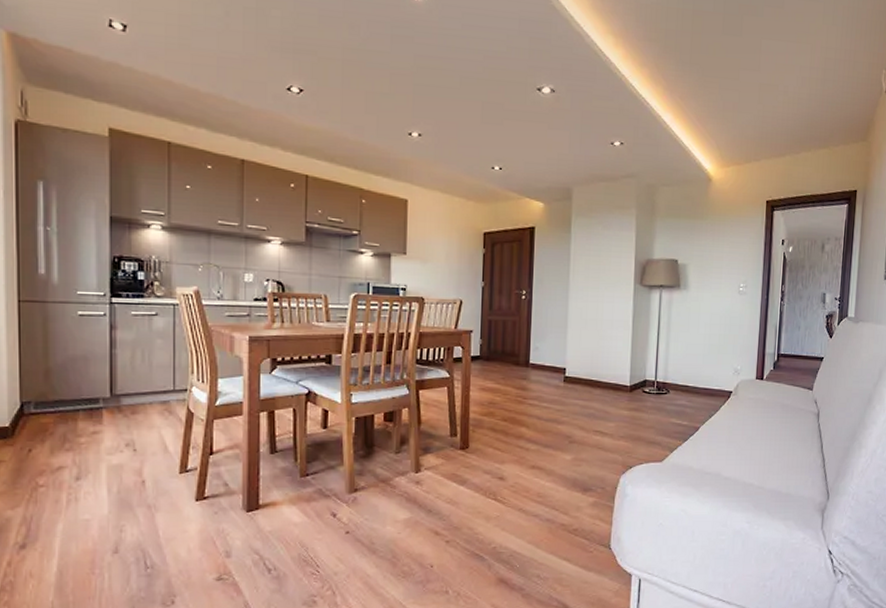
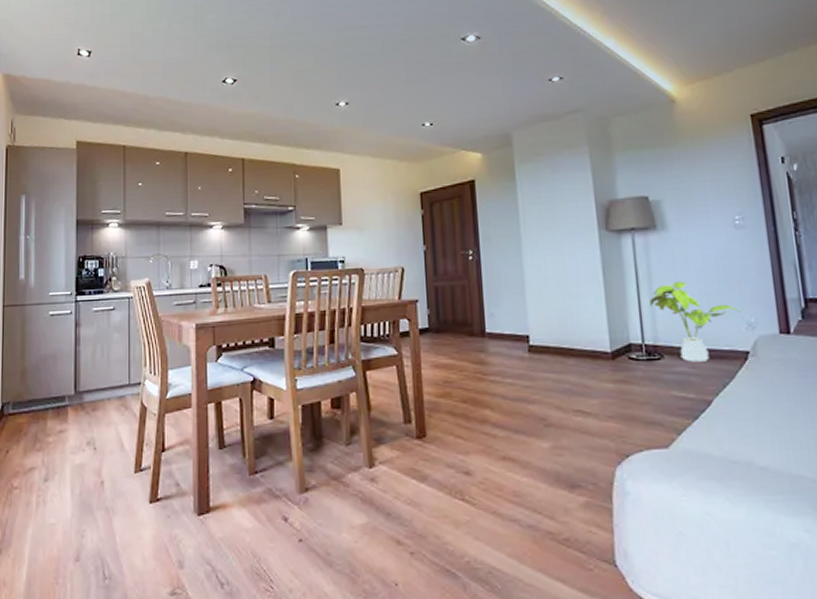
house plant: none [666,333,732,397] -> present [650,281,741,362]

